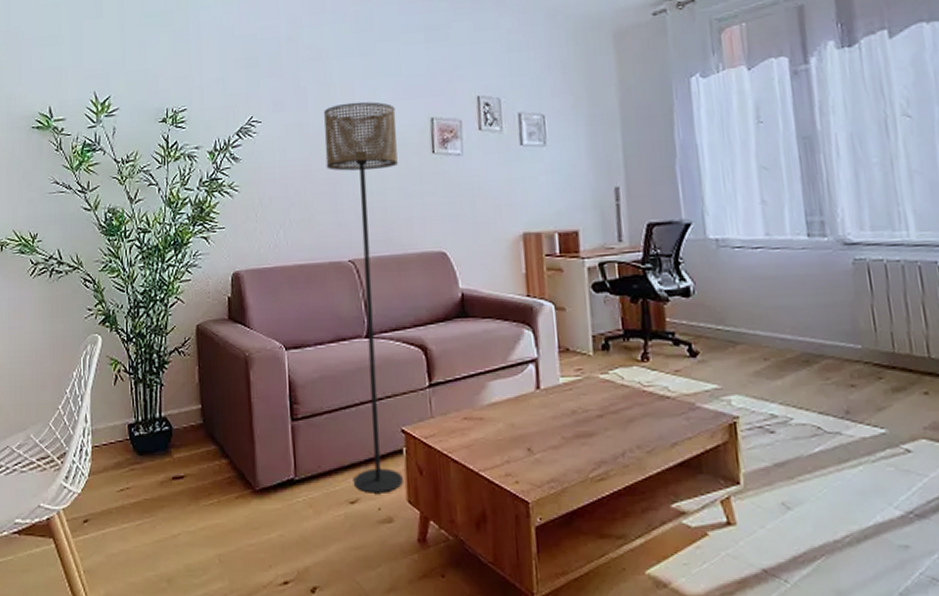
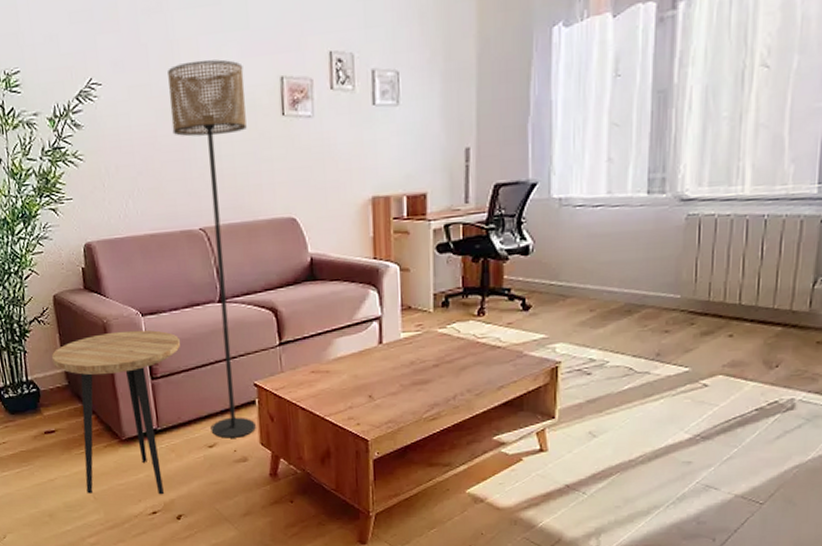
side table: none [188,365,324,561] -> present [51,330,180,495]

